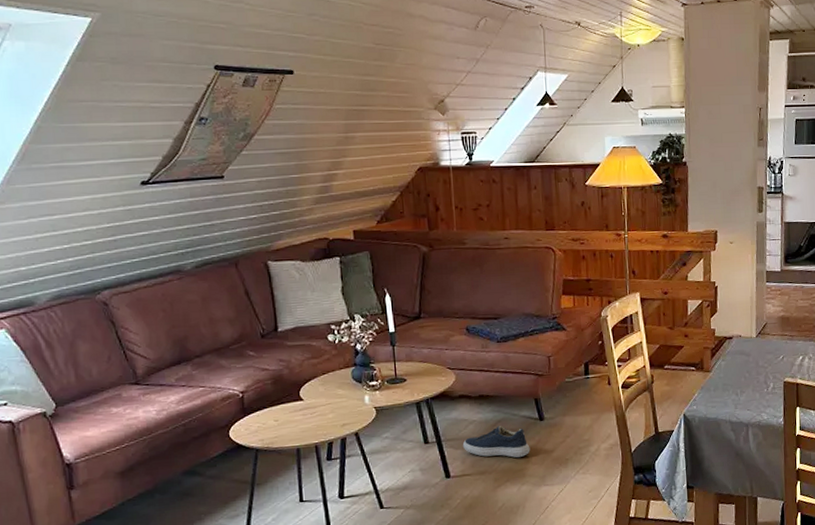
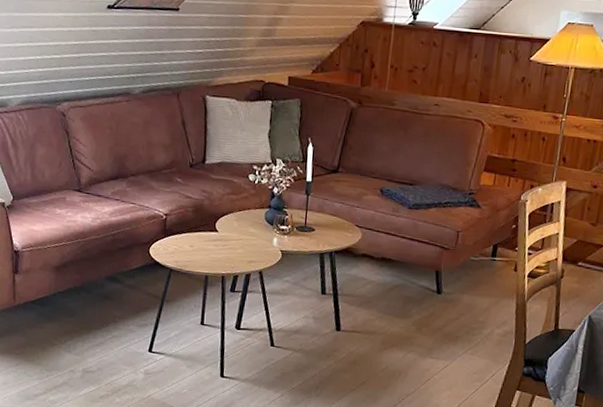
shoe: present [462,426,530,458] -> none [357,291,423,326]

